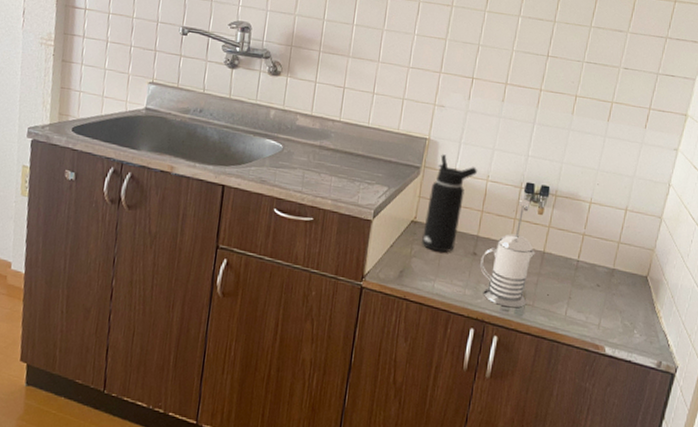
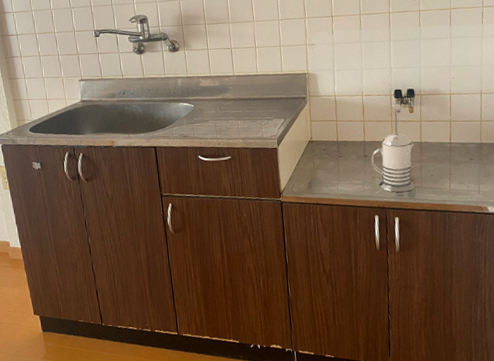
water bottle: present [422,154,478,253] -> none [318,82,353,161]

